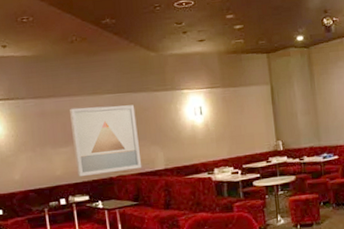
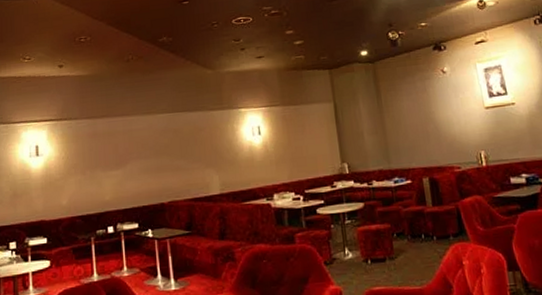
wall art: present [70,105,142,177] -> none [122,124,196,203]

